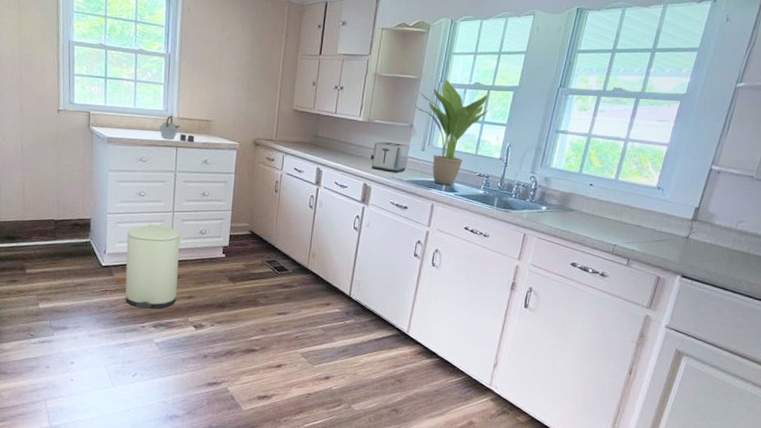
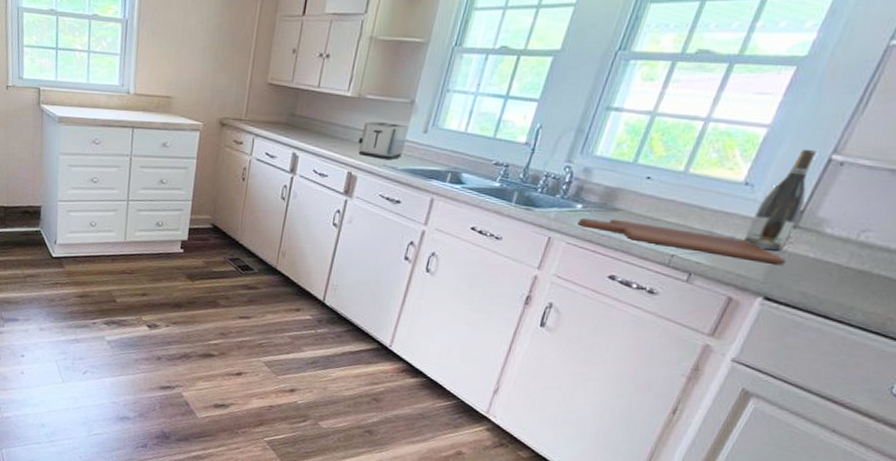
pedal bin: present [125,223,180,309] -> none [76,213,135,305]
kettle: present [159,115,195,143] -> none [114,91,153,123]
potted plant: present [413,79,488,185] -> none [417,43,517,176]
cutting board: none [544,217,693,250] -> present [577,217,786,265]
wine bottle: none [662,161,702,239] -> present [744,148,817,251]

